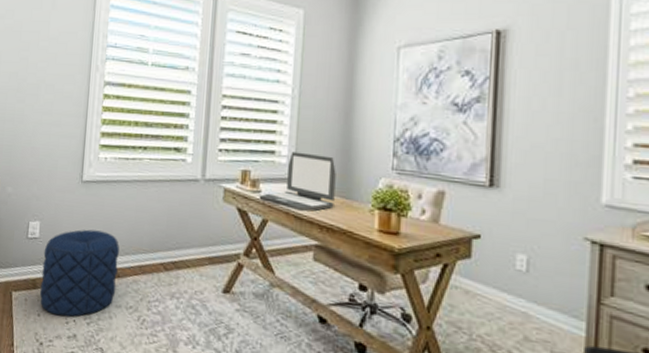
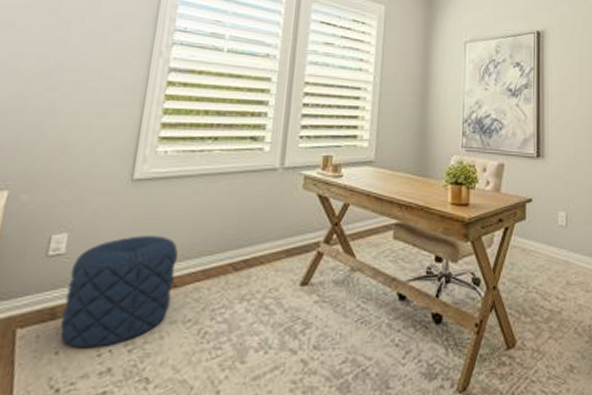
laptop: present [259,151,336,212] -> none [341,135,414,193]

